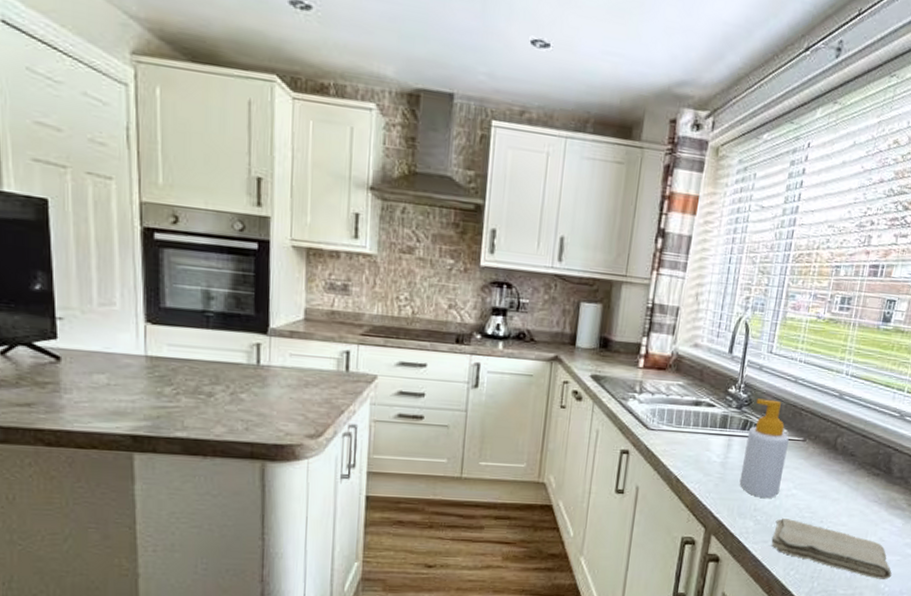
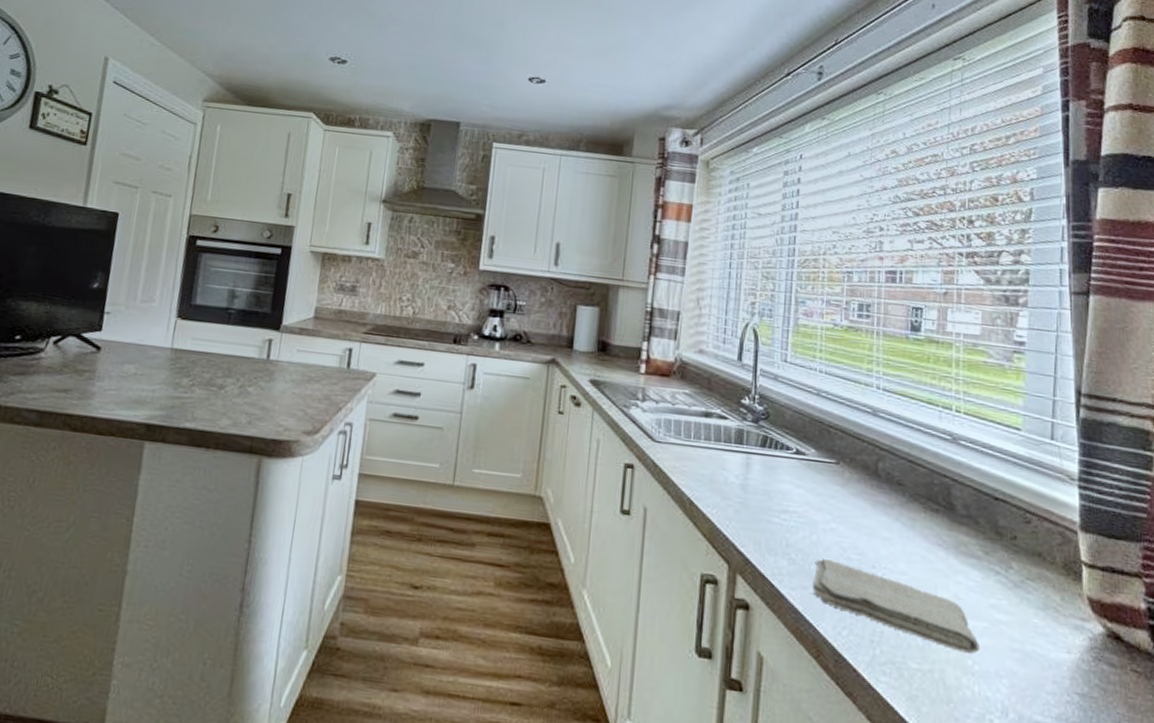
soap bottle: present [739,398,789,498] -> none [764,411,818,532]

